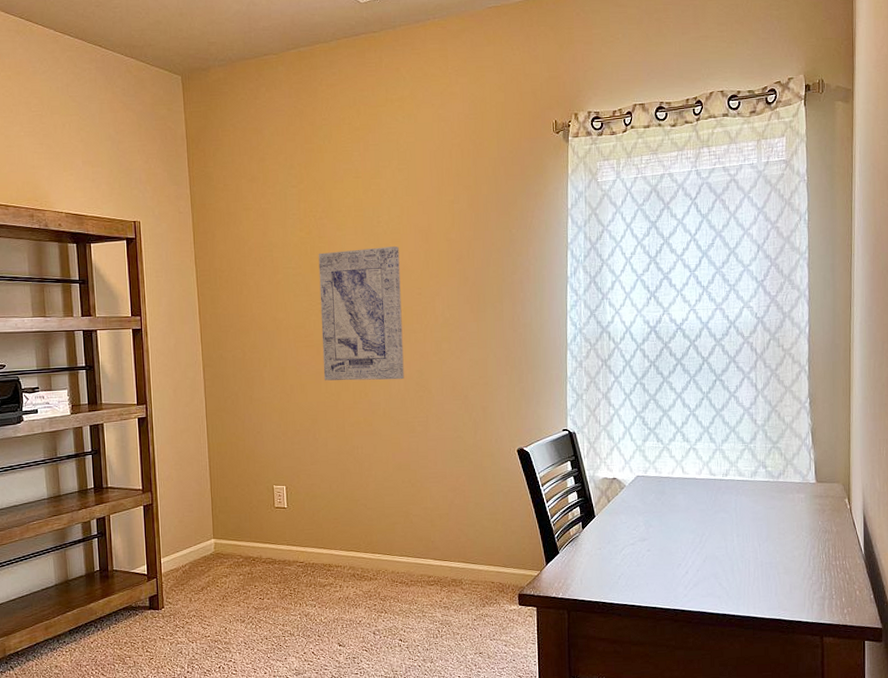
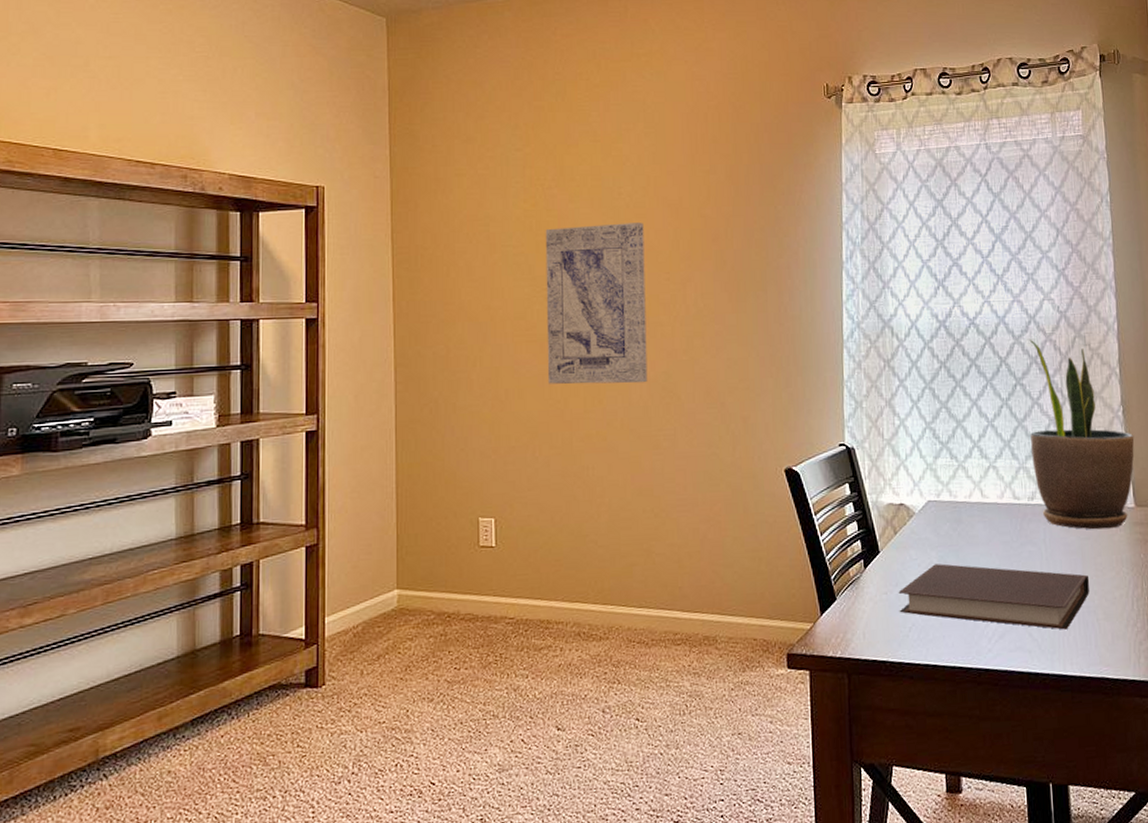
notebook: none [610,526,772,581] -> present [898,563,1089,630]
potted plant: none [727,341,819,501] -> present [1029,339,1135,530]

